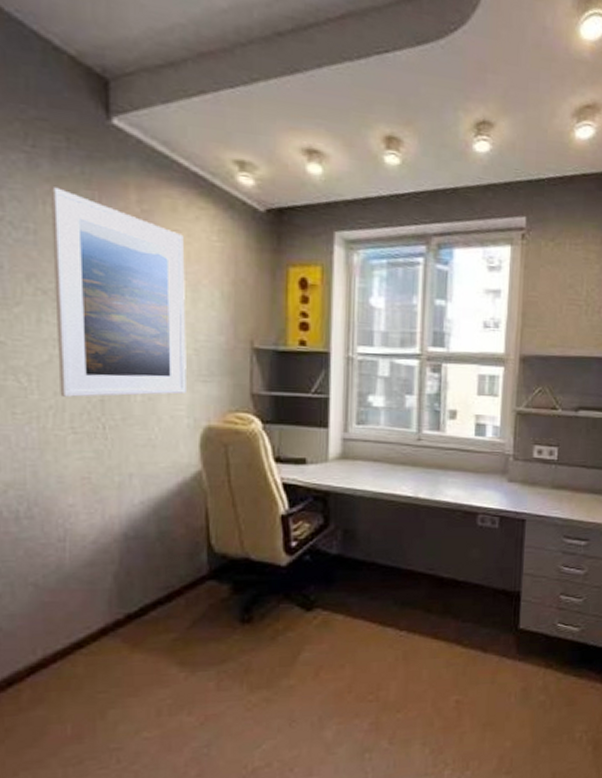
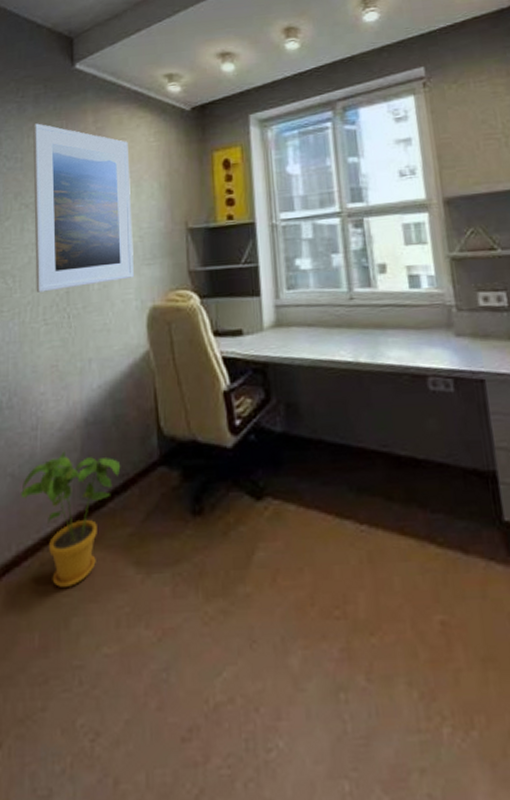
house plant: none [47,563,166,685] -> present [21,451,121,587]

